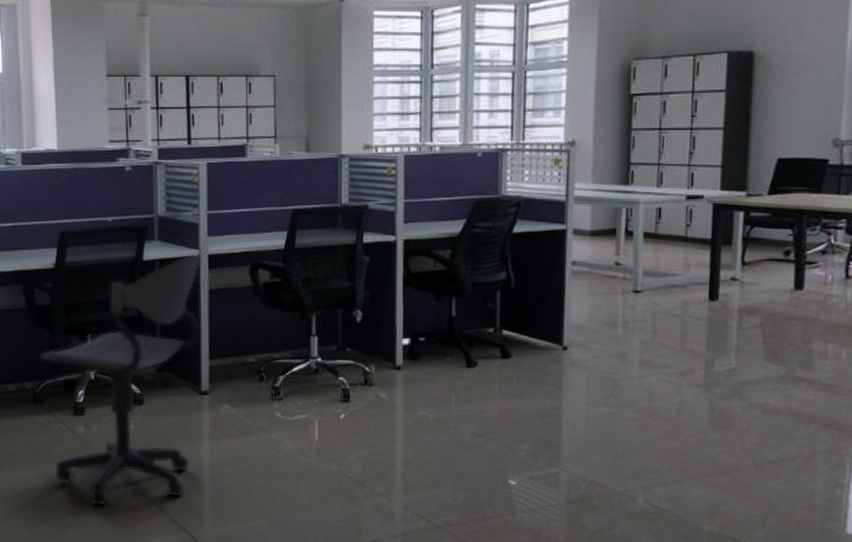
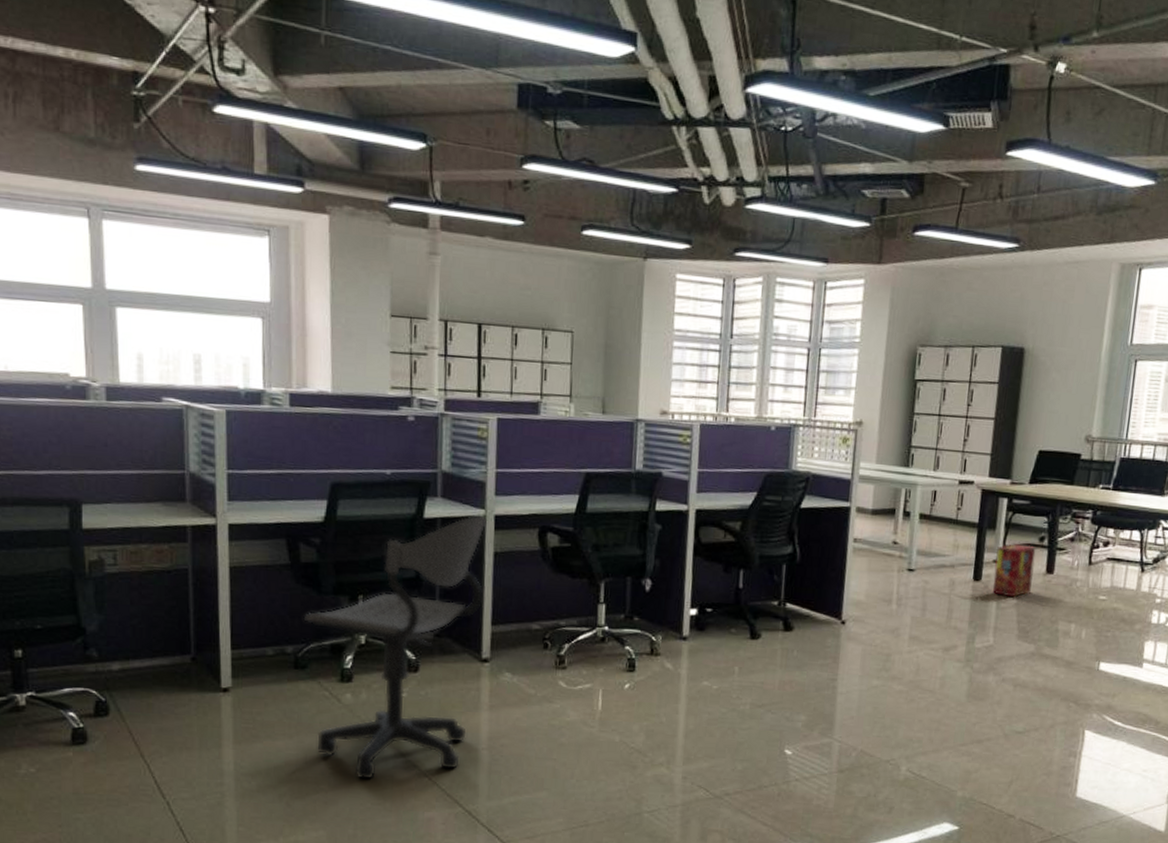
product box: none [732,259,781,317] -> present [992,544,1036,598]

